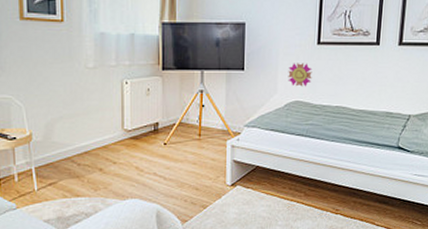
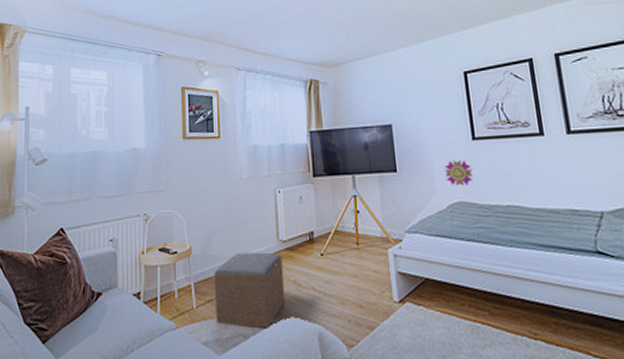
ottoman: none [57,140,127,208] -> present [214,252,285,329]

